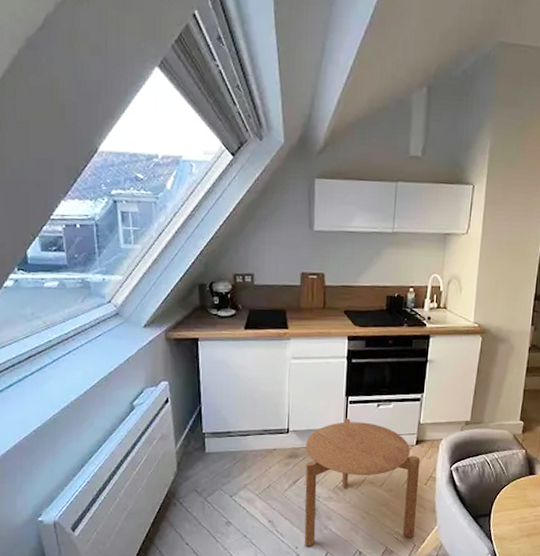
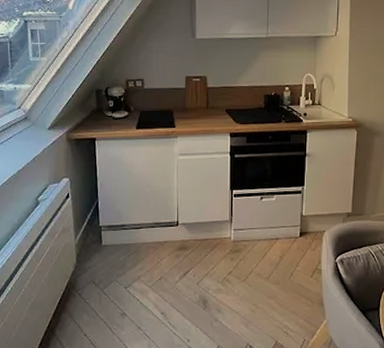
side table: present [304,418,421,547] -> none [195,211,305,340]

